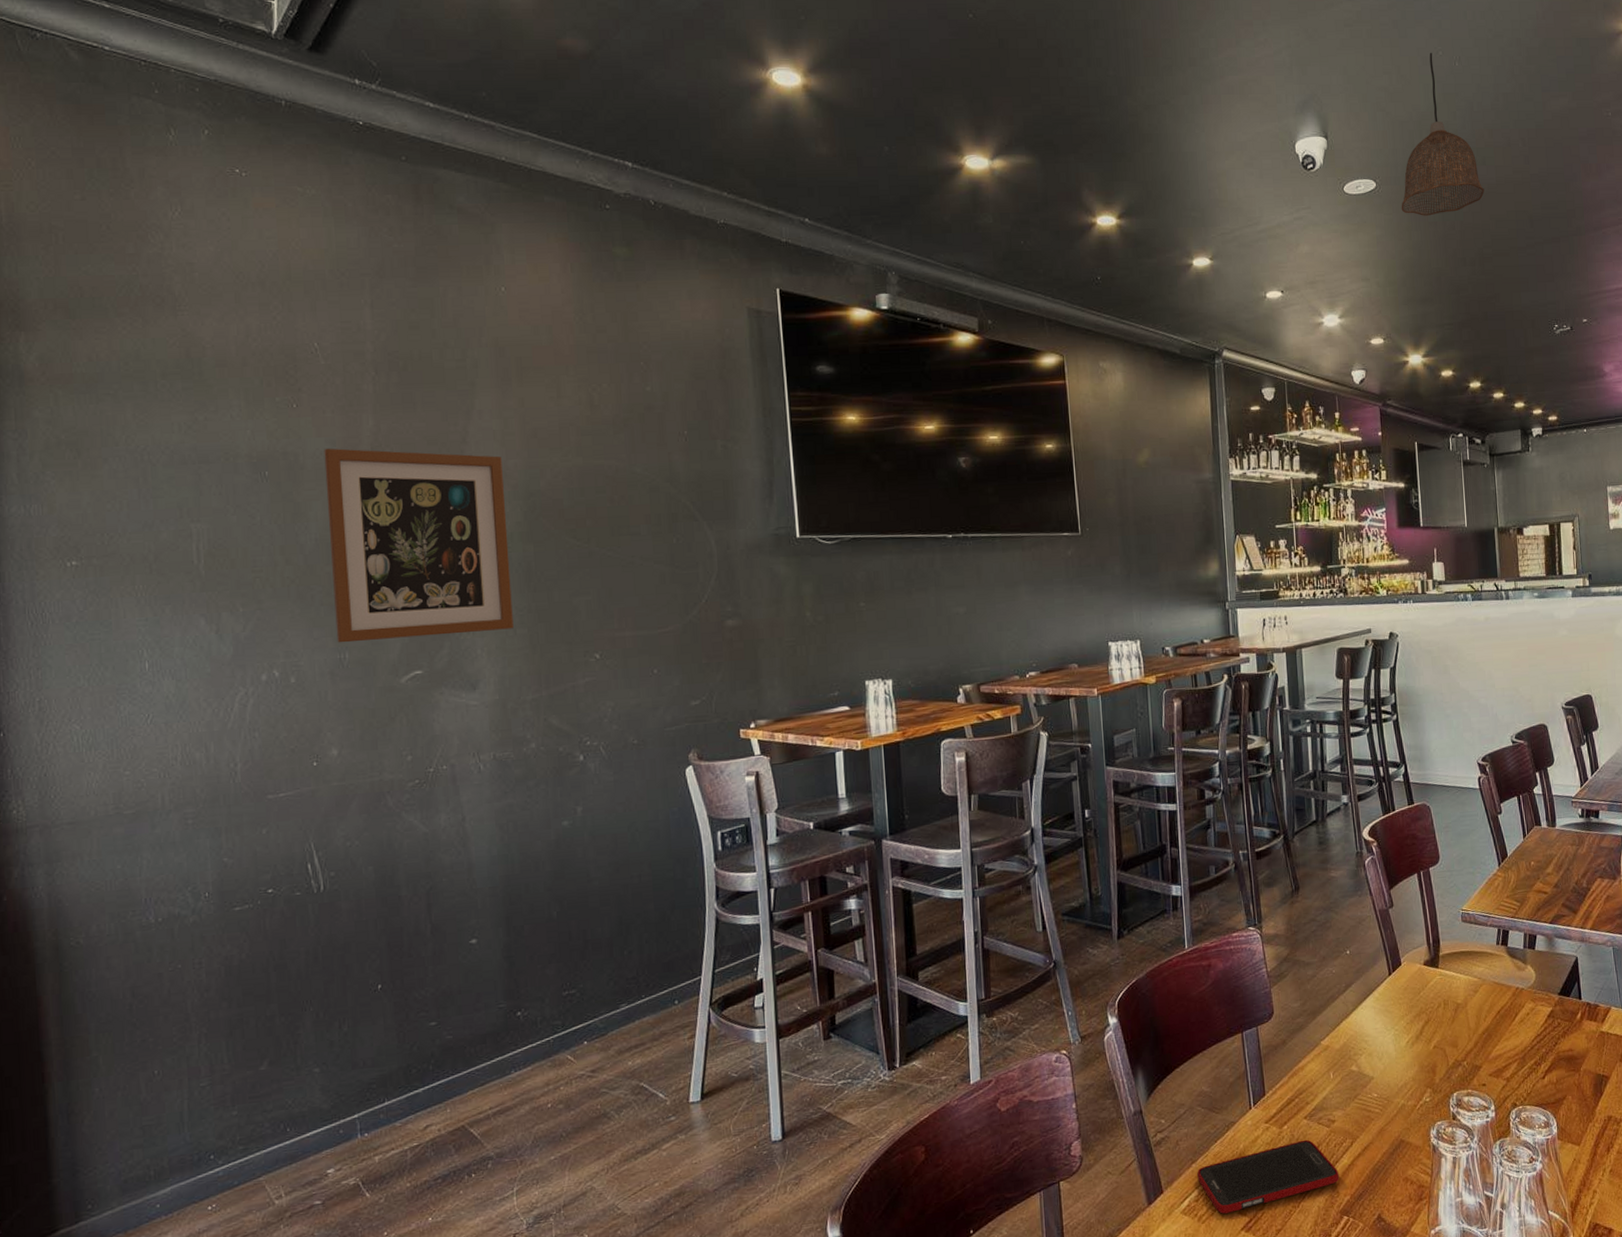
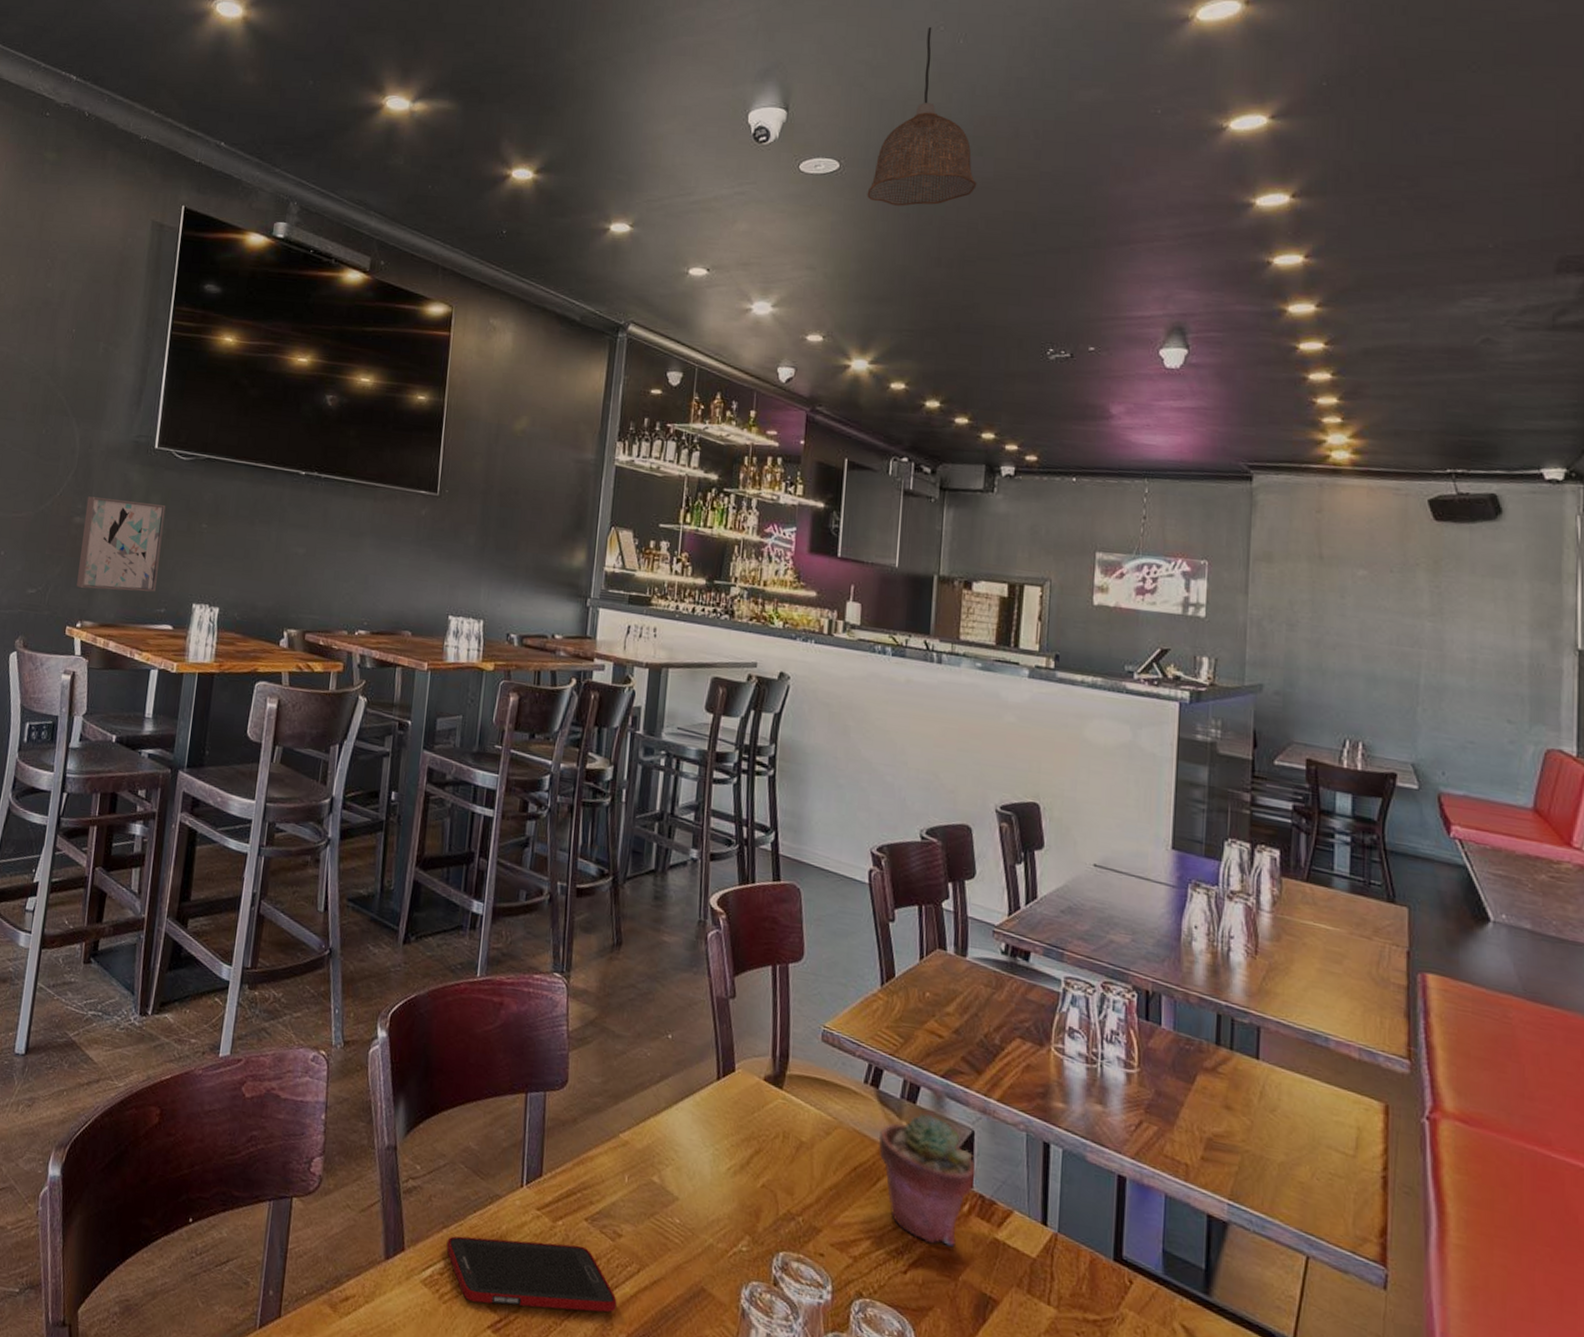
wall art: none [735,592,825,689] -> present [76,496,166,592]
potted succulent: none [1512,954,1582,1051] -> present [878,1113,976,1247]

